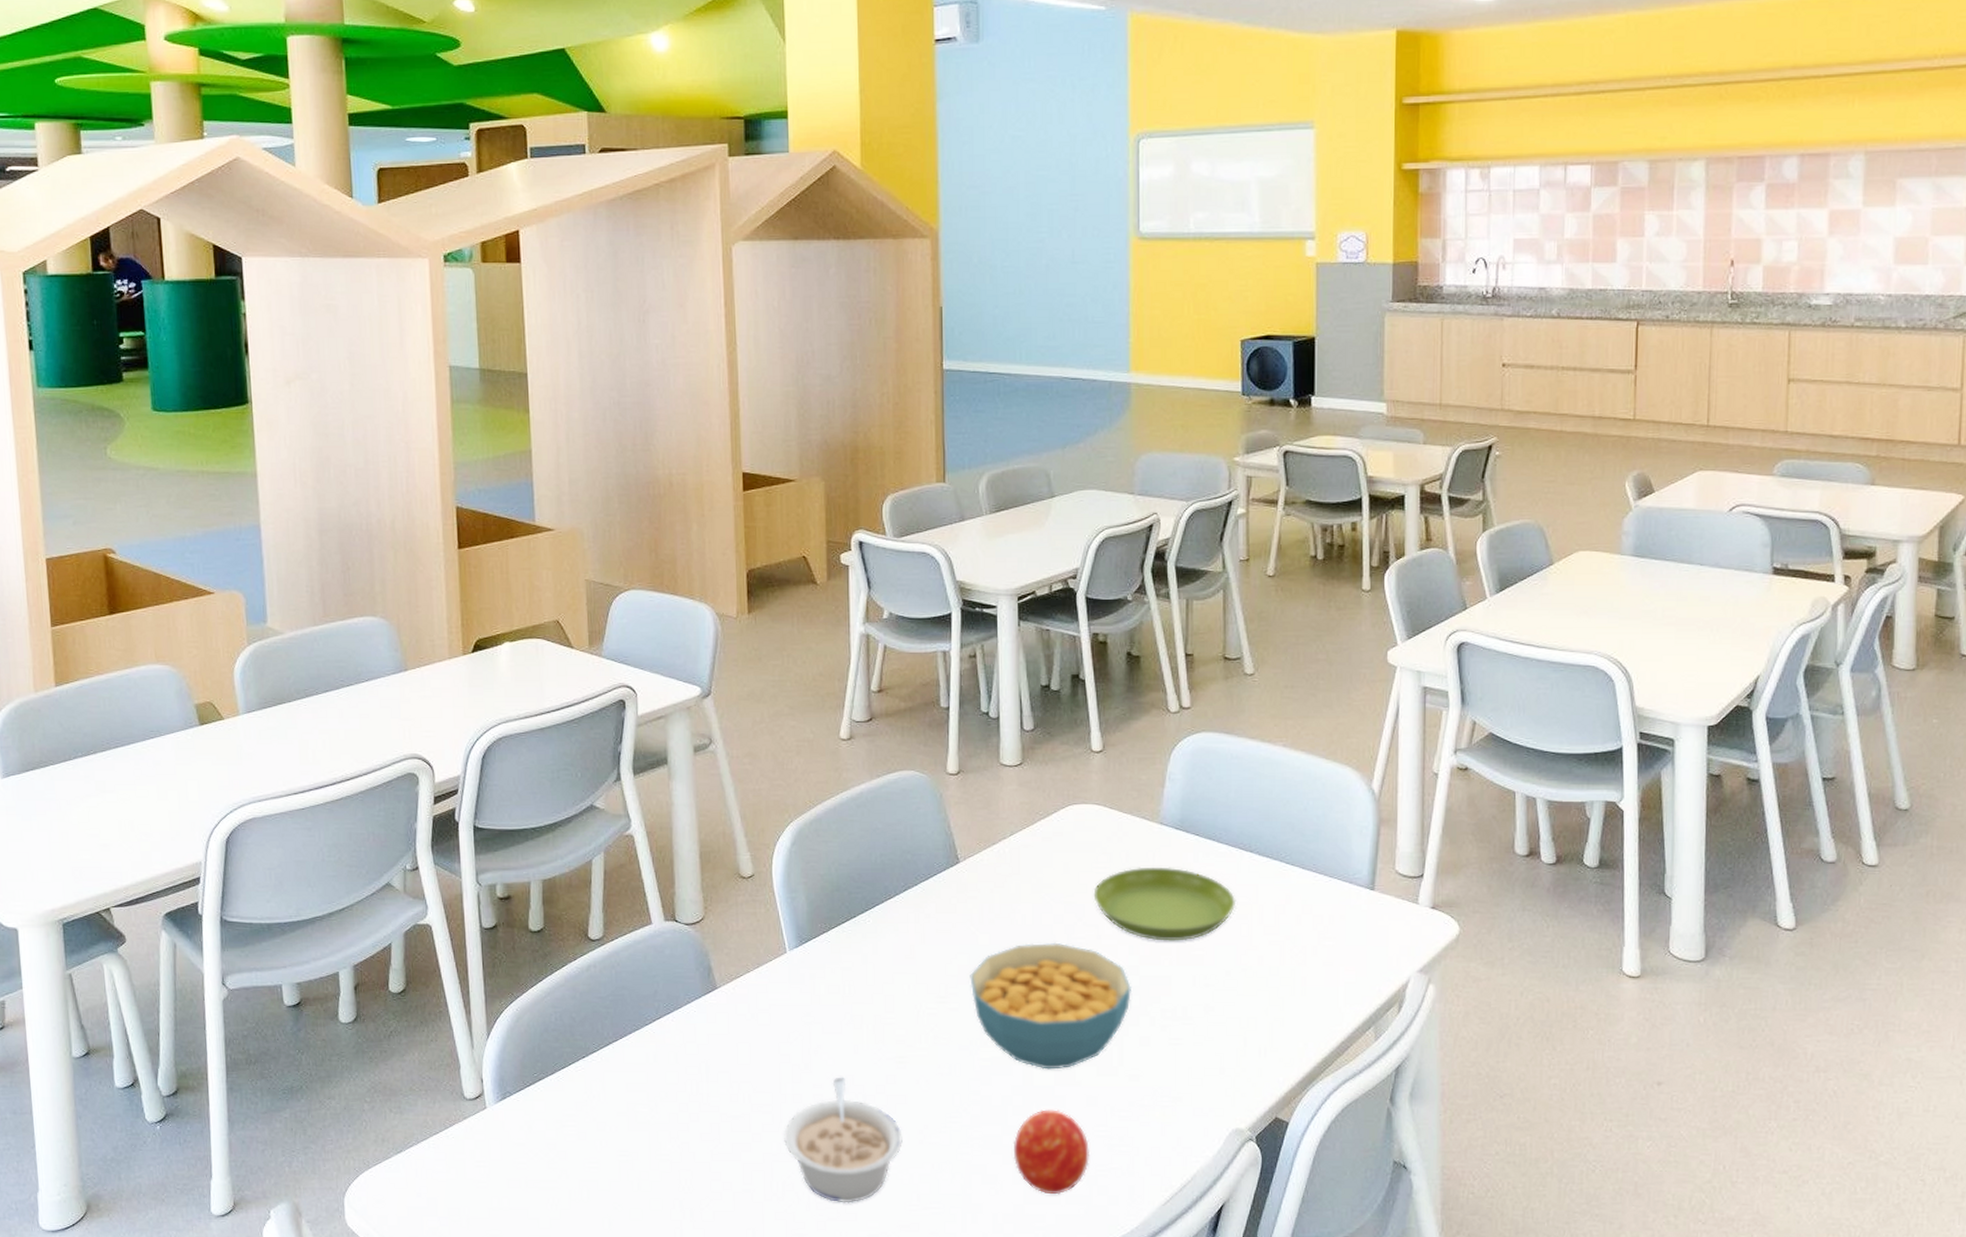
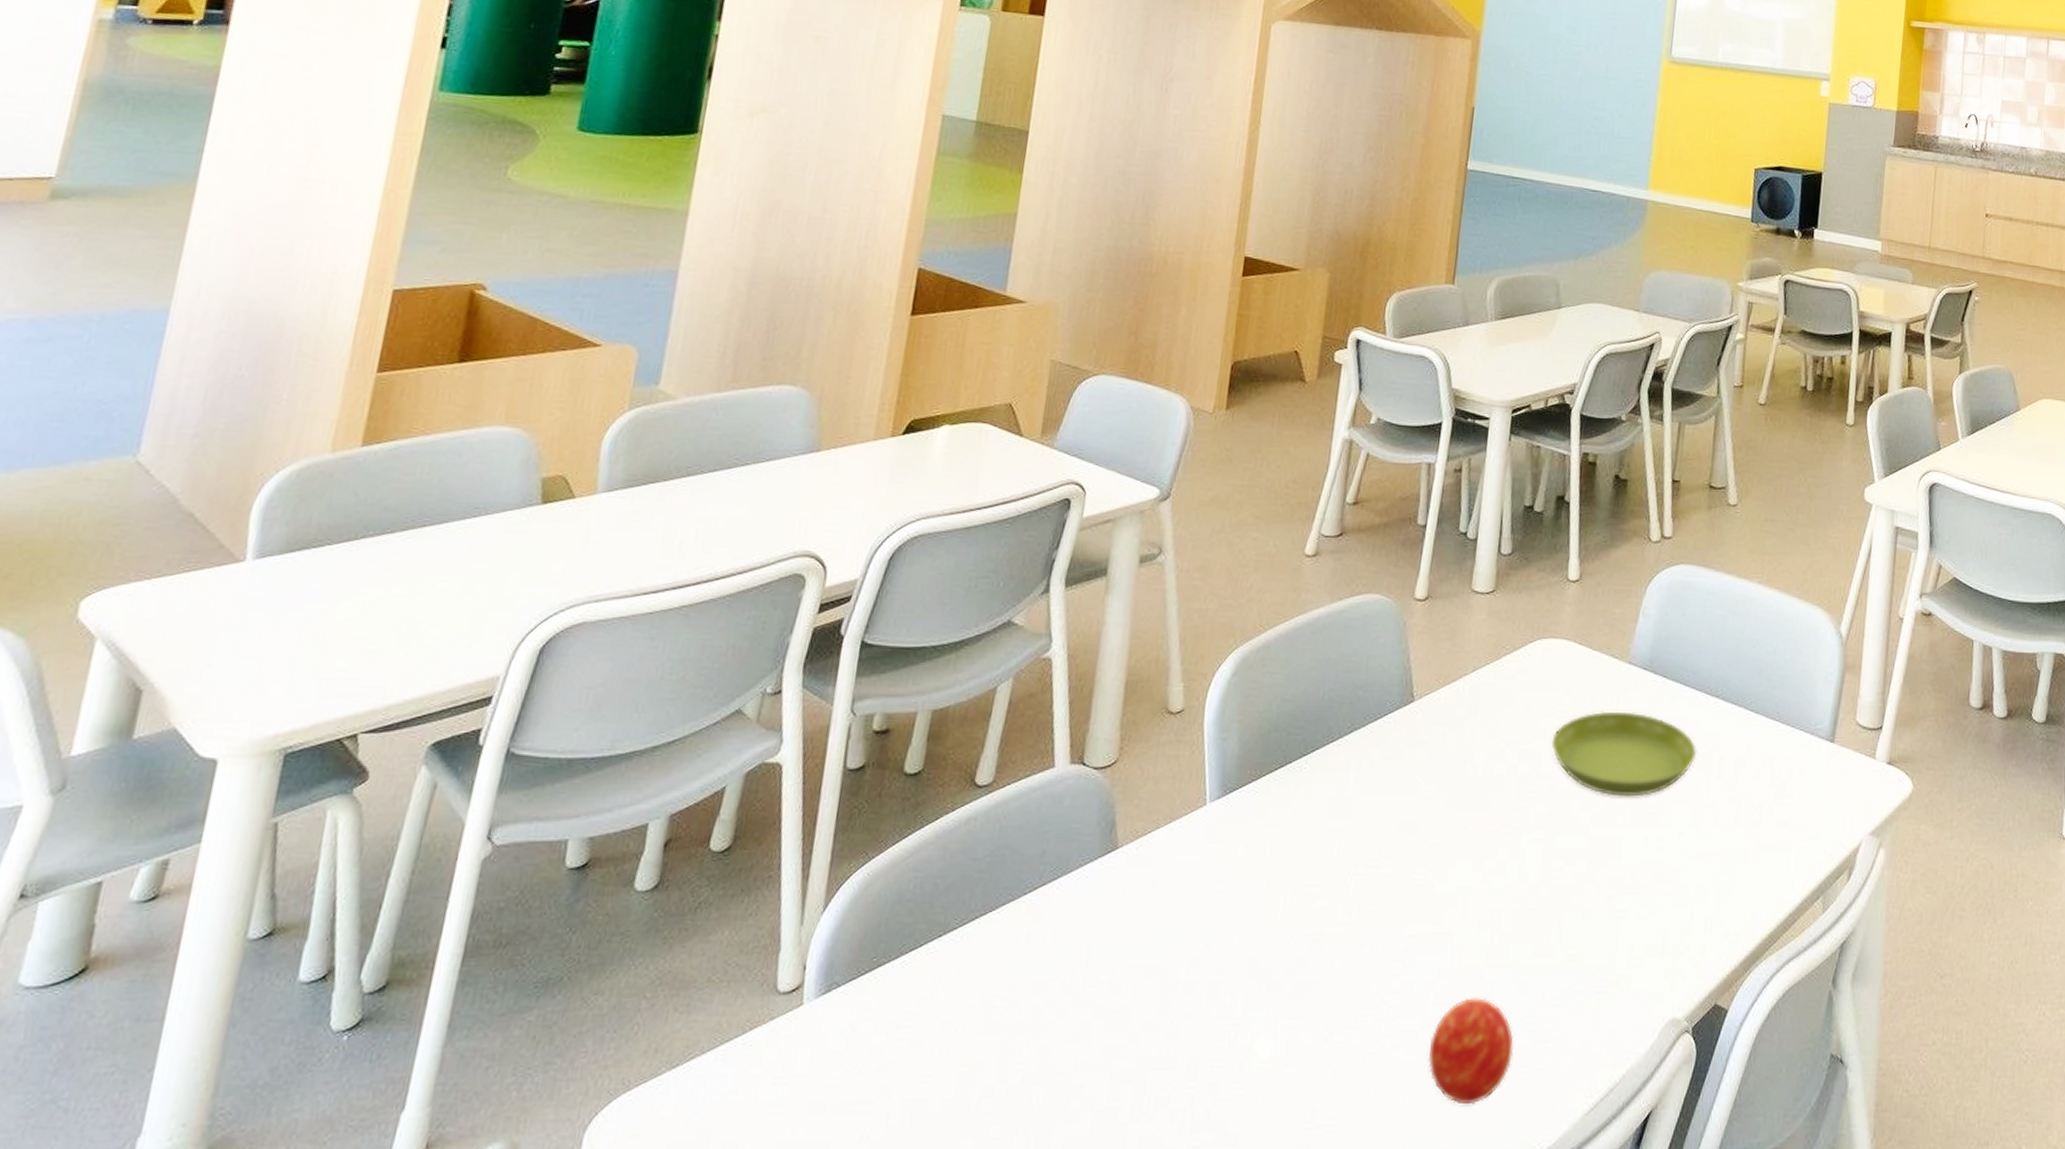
legume: present [784,1077,903,1203] -> none [1165,959,1307,1123]
cereal bowl: present [970,942,1131,1070] -> none [1406,796,1580,949]

